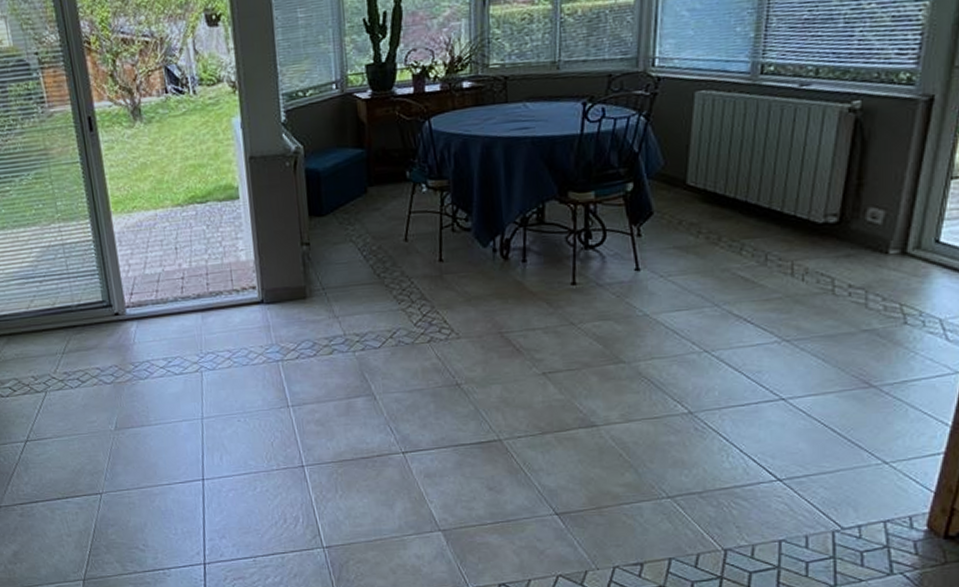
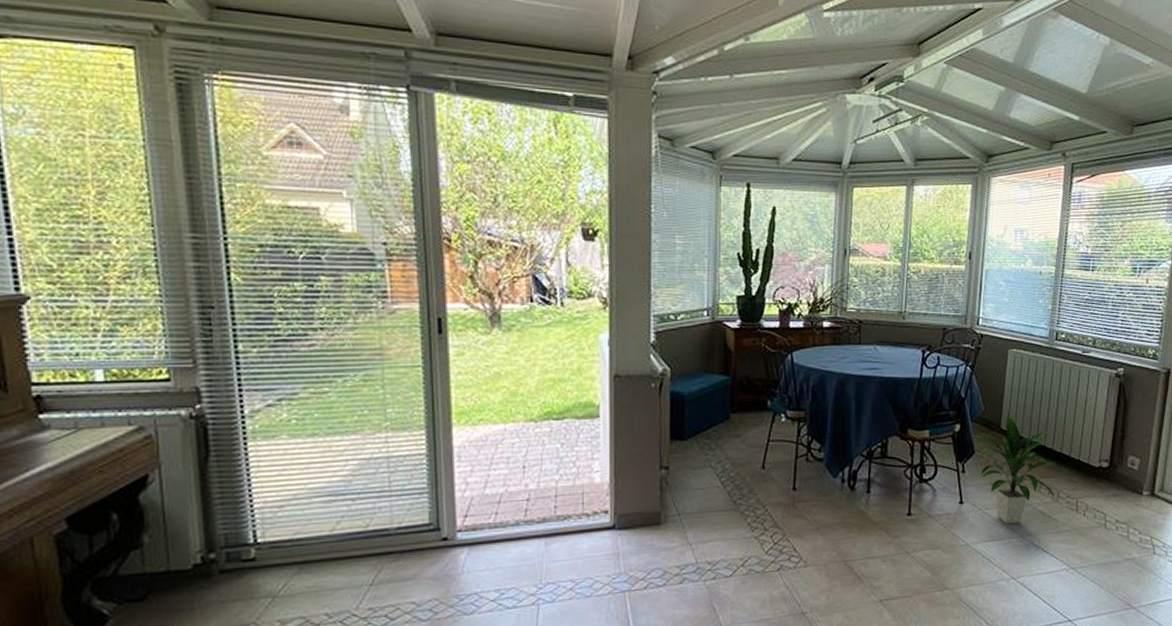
indoor plant: none [649,167,761,292] -> present [972,414,1055,524]

